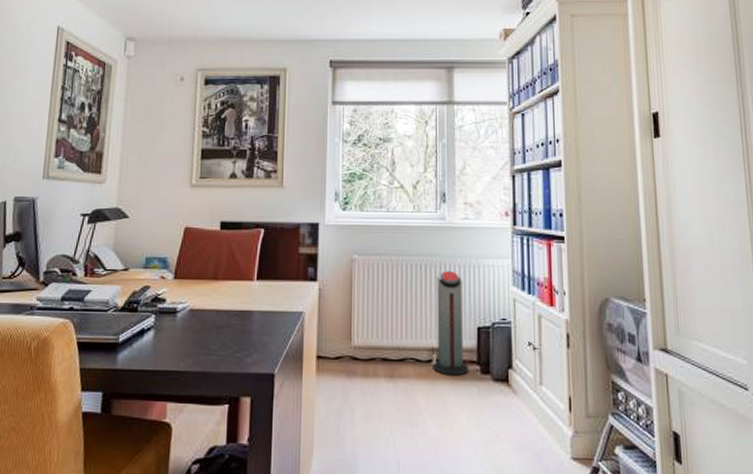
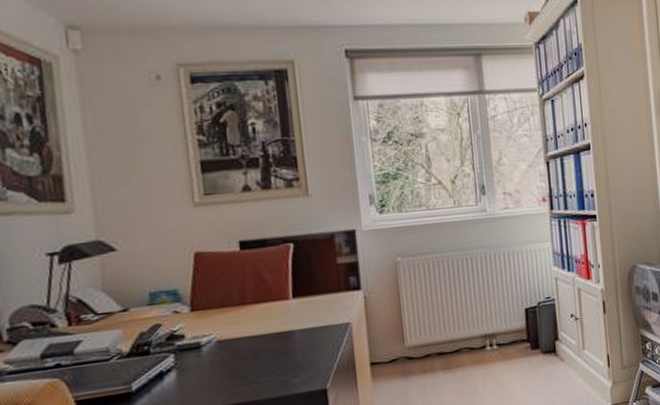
air purifier: present [433,270,469,376] -> none [483,259,521,357]

